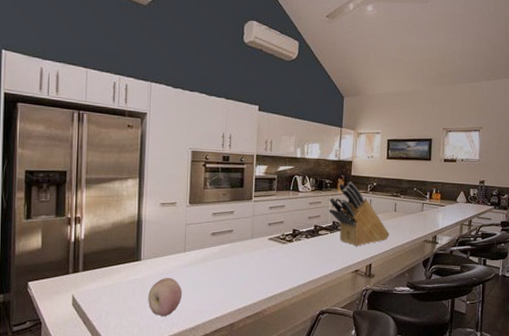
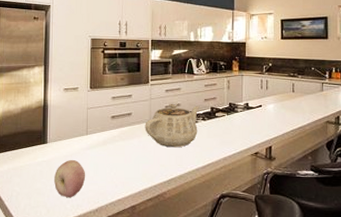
teapot: none [246,220,304,265] -> present [145,103,200,148]
knife block: present [329,181,390,246] -> none [225,63,289,128]

